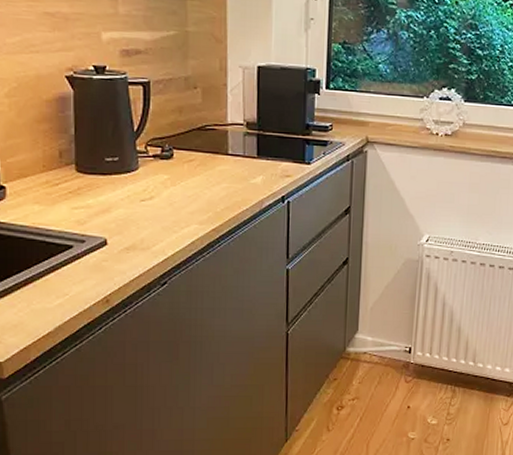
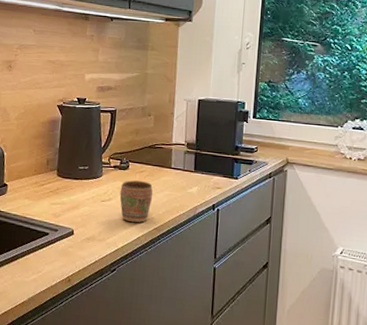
mug: none [164,172,208,224] -> present [119,180,153,223]

